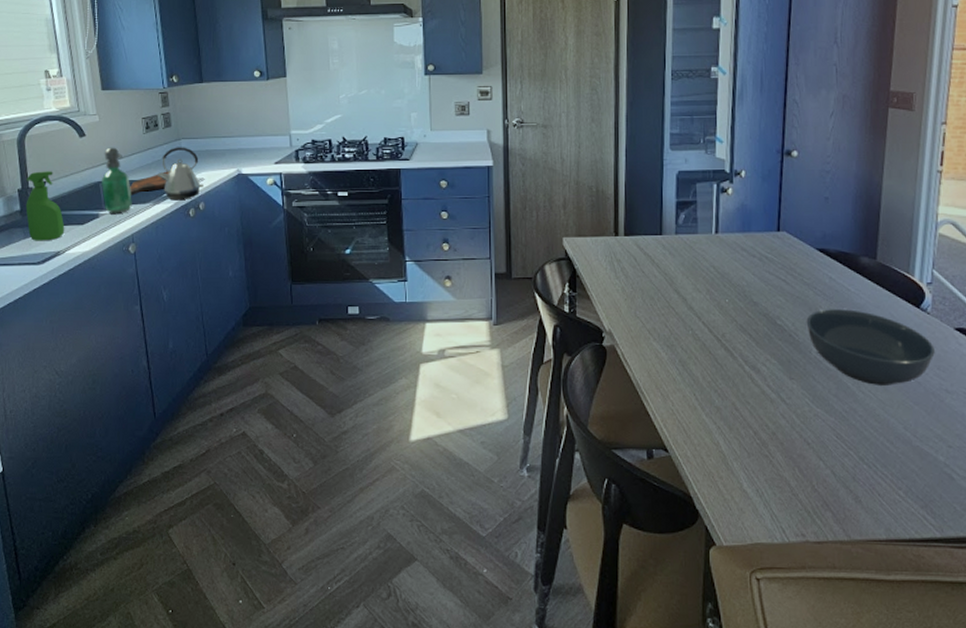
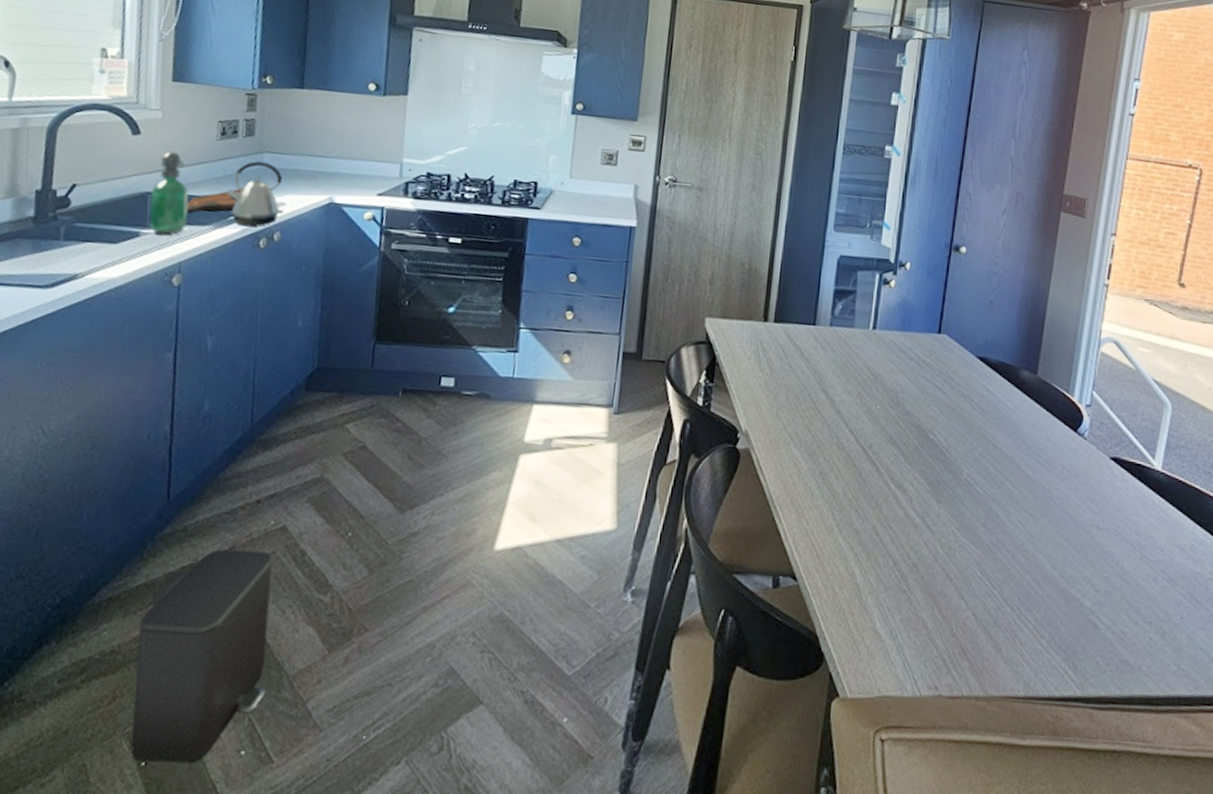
spray bottle: present [25,171,65,241] -> none [39,170,92,259]
pedal bin: none [149,452,250,610] -> present [130,549,274,764]
bowl: present [806,309,935,385] -> none [959,425,1089,517]

